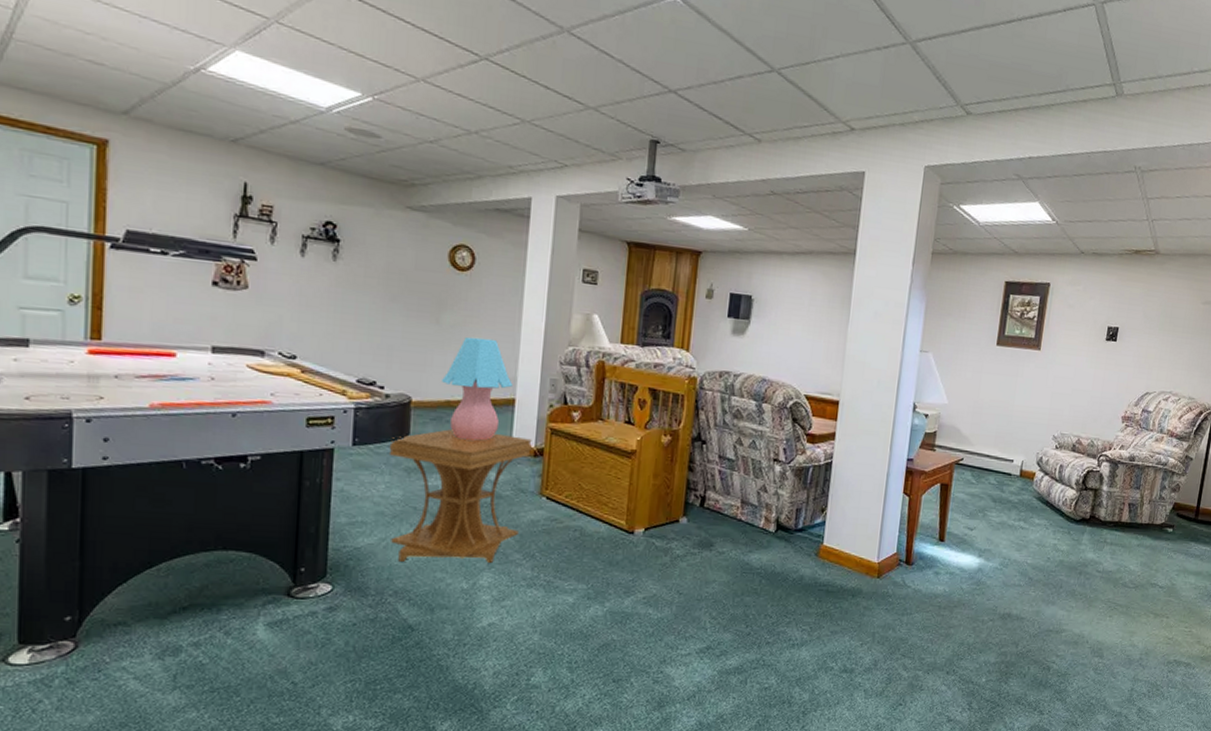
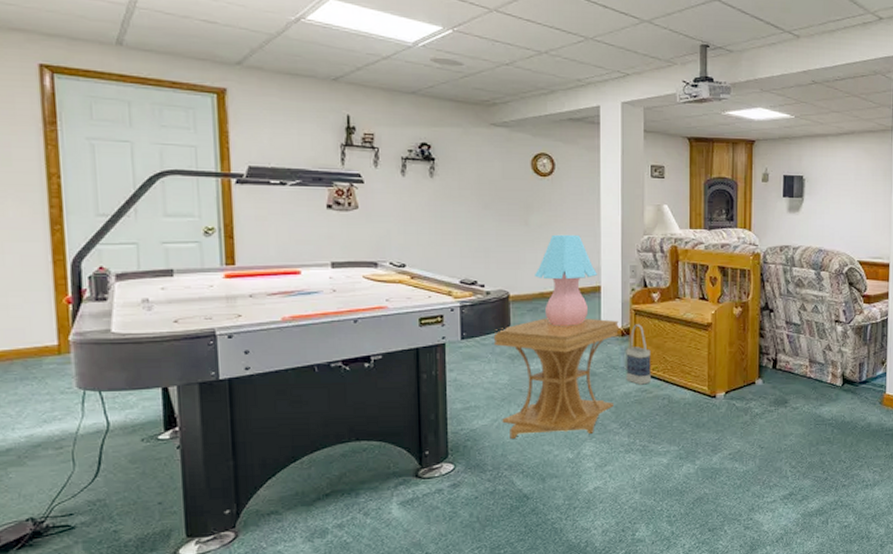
bag: none [535,445,566,513] -> present [626,324,651,385]

